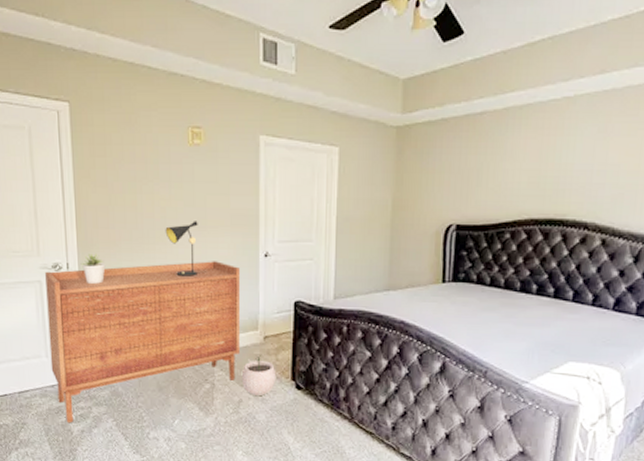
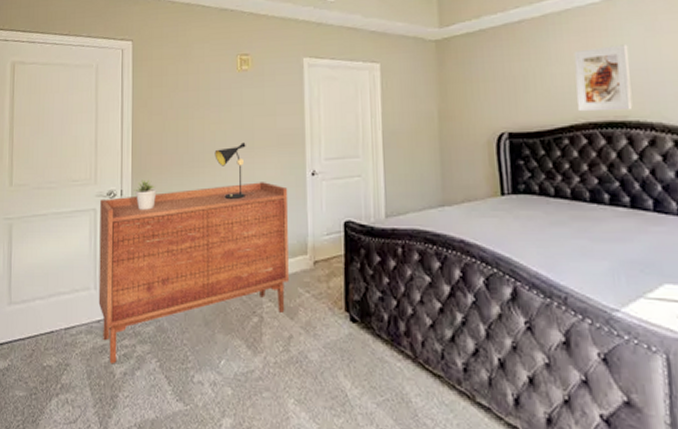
plant pot: present [241,354,277,397] -> none [291,281,329,331]
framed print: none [522,145,579,209] -> present [573,45,633,112]

